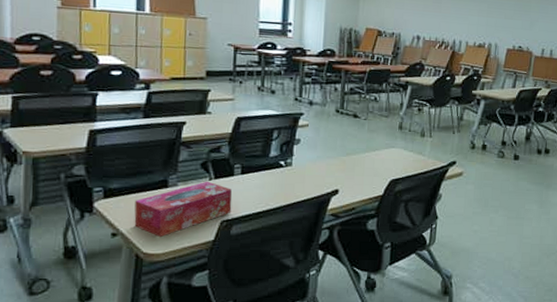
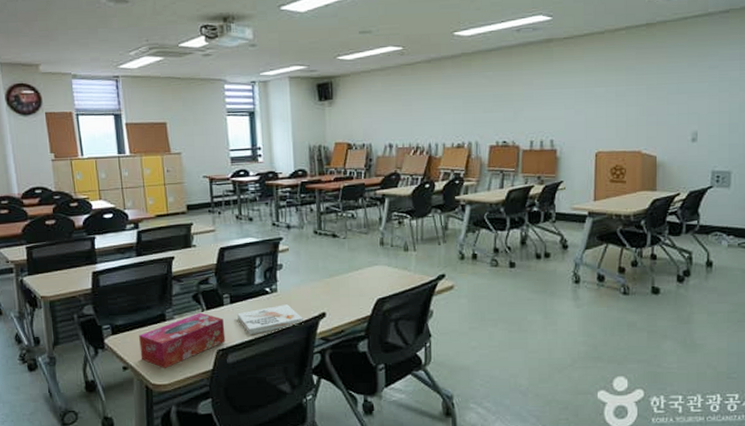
book: none [247,179,315,207] -> present [237,304,303,334]

